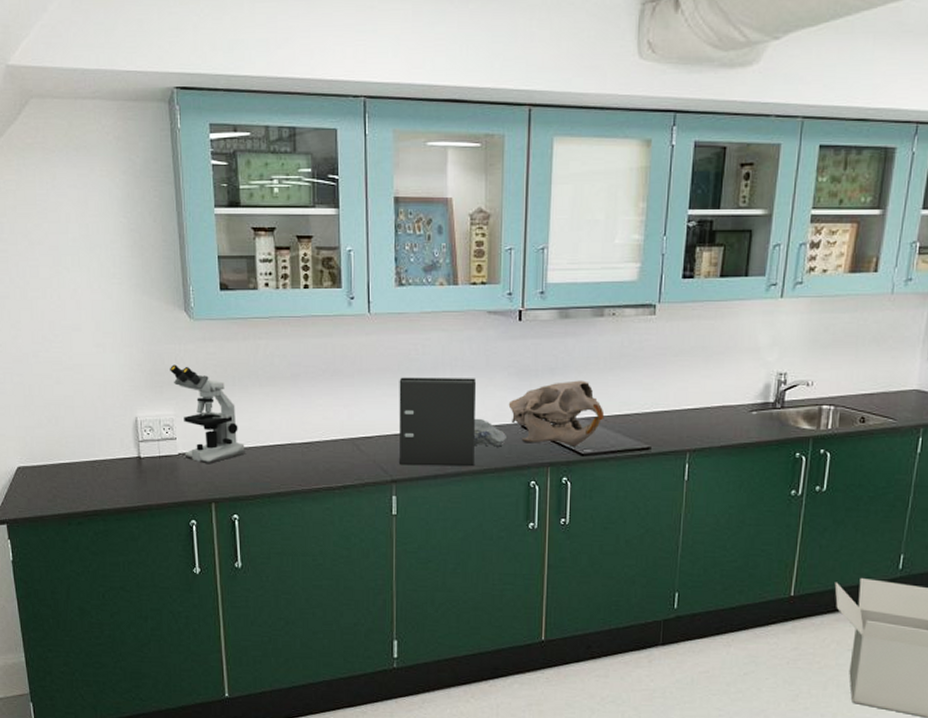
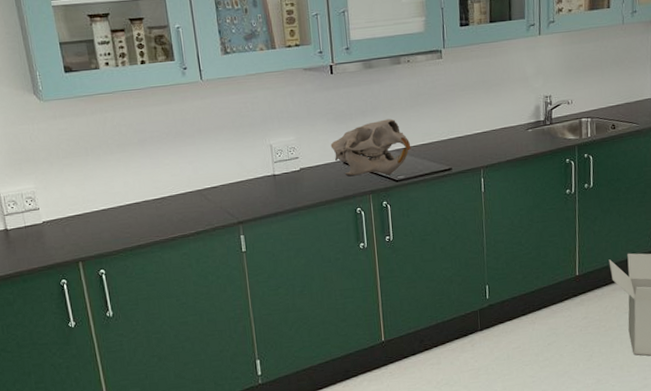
microscope: present [170,364,245,464] -> none [26,143,105,228]
binder: present [399,377,477,467] -> none [234,126,308,208]
mineral sample: present [473,418,508,447] -> none [302,160,333,185]

